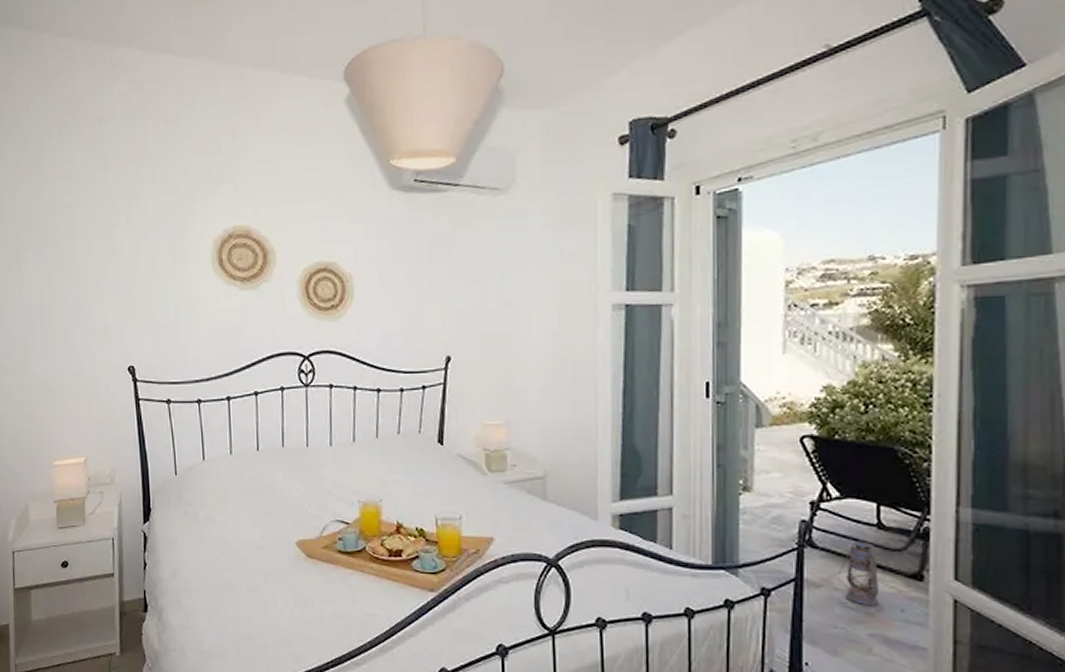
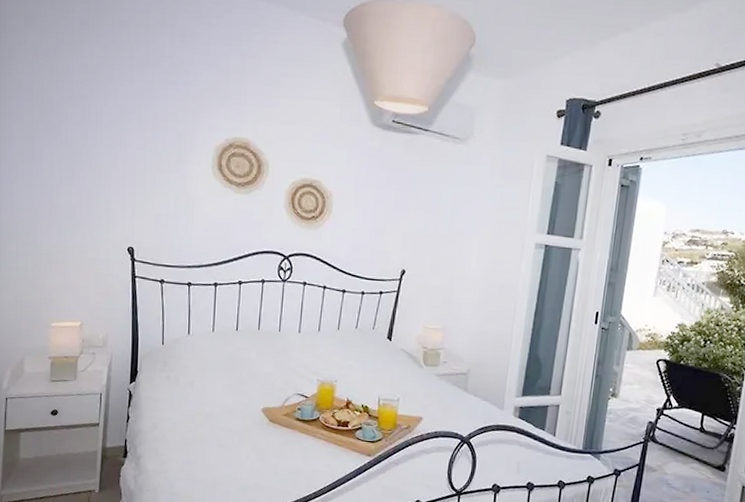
lantern: present [837,541,880,607] -> none [667,439,696,488]

